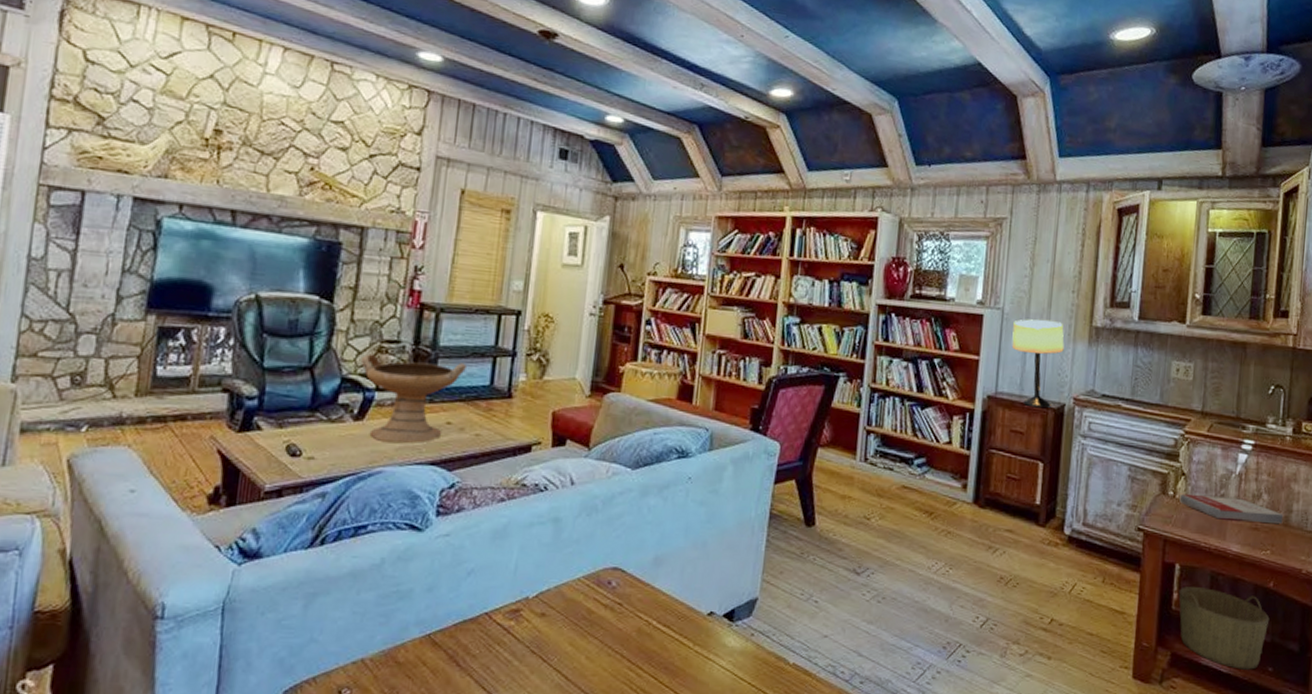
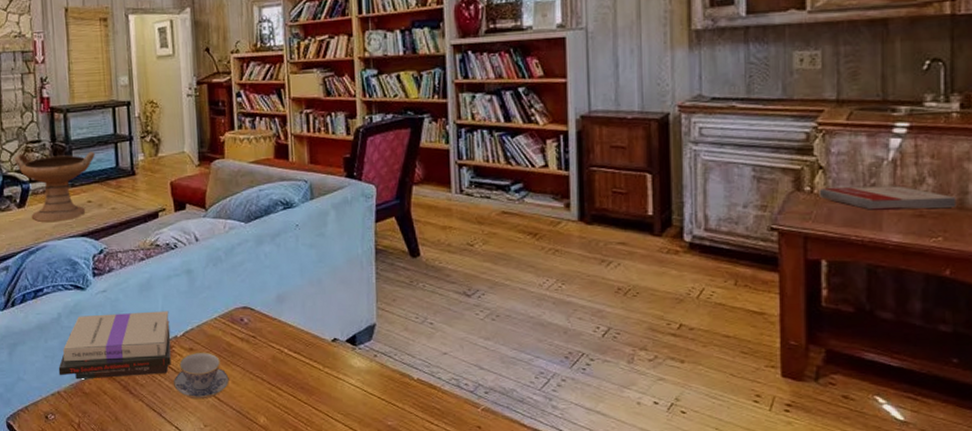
books: none [367,563,524,645] -> present [58,311,171,380]
teacup: none [514,618,583,677] -> present [174,352,229,400]
table lamp: present [1011,319,1064,409] -> none [600,31,661,121]
basket: present [1178,587,1270,670] -> none [828,282,949,362]

